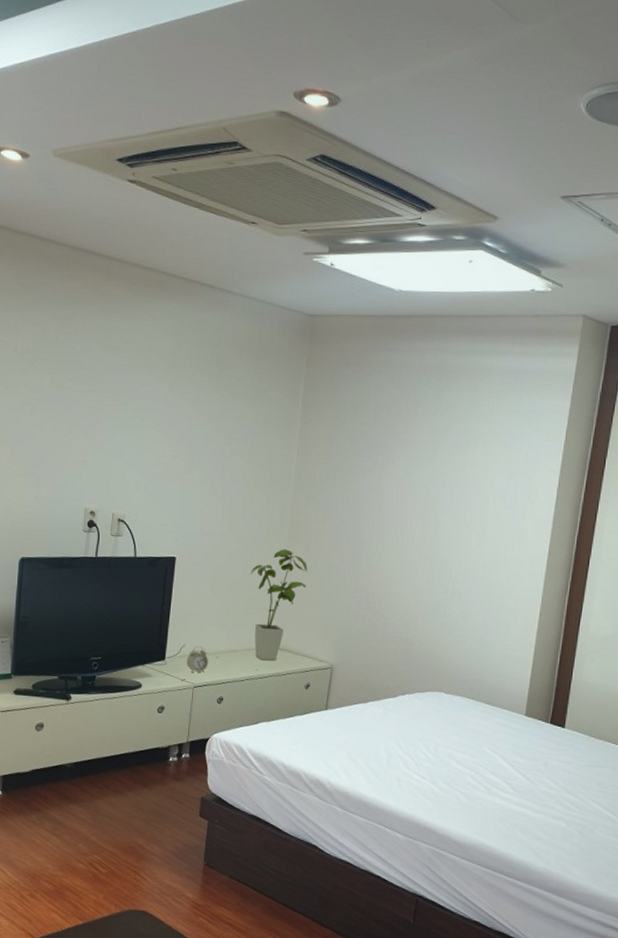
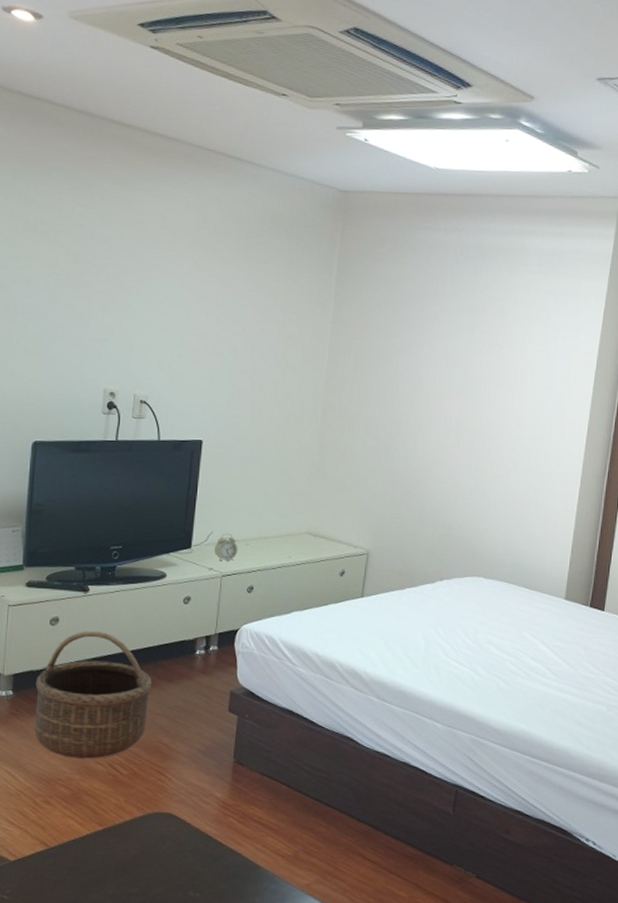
basket: none [21,736,129,857] -> present [34,630,153,759]
house plant: present [250,549,307,661] -> none [282,432,342,548]

